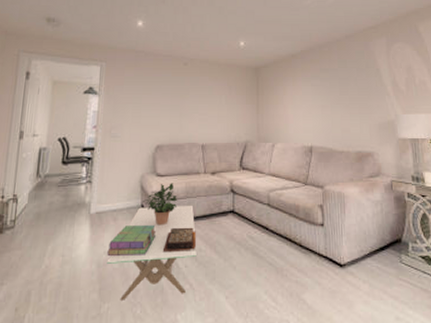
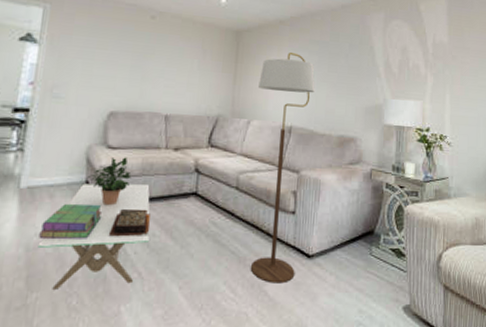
floor lamp: none [279,82,330,292] -> present [250,53,315,284]

